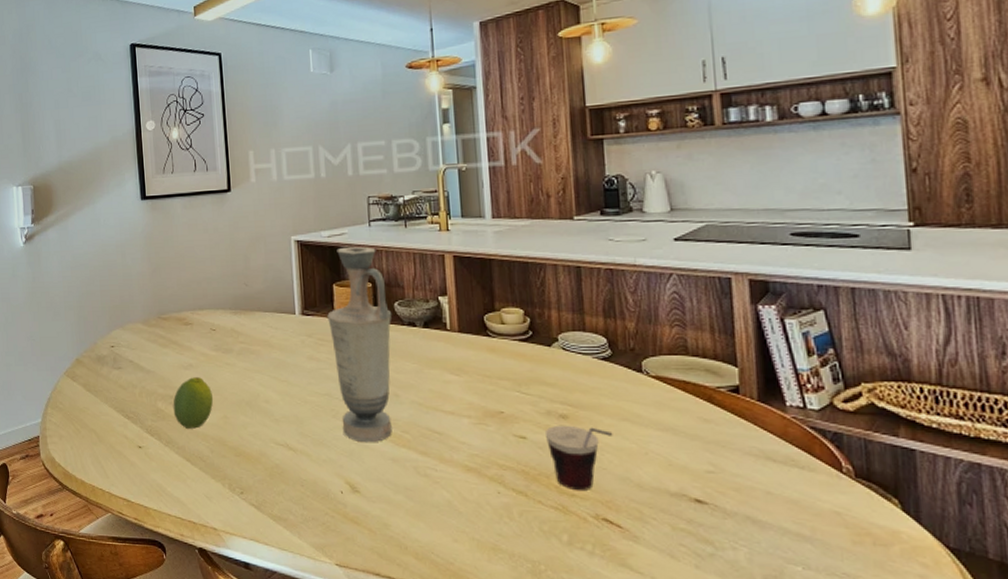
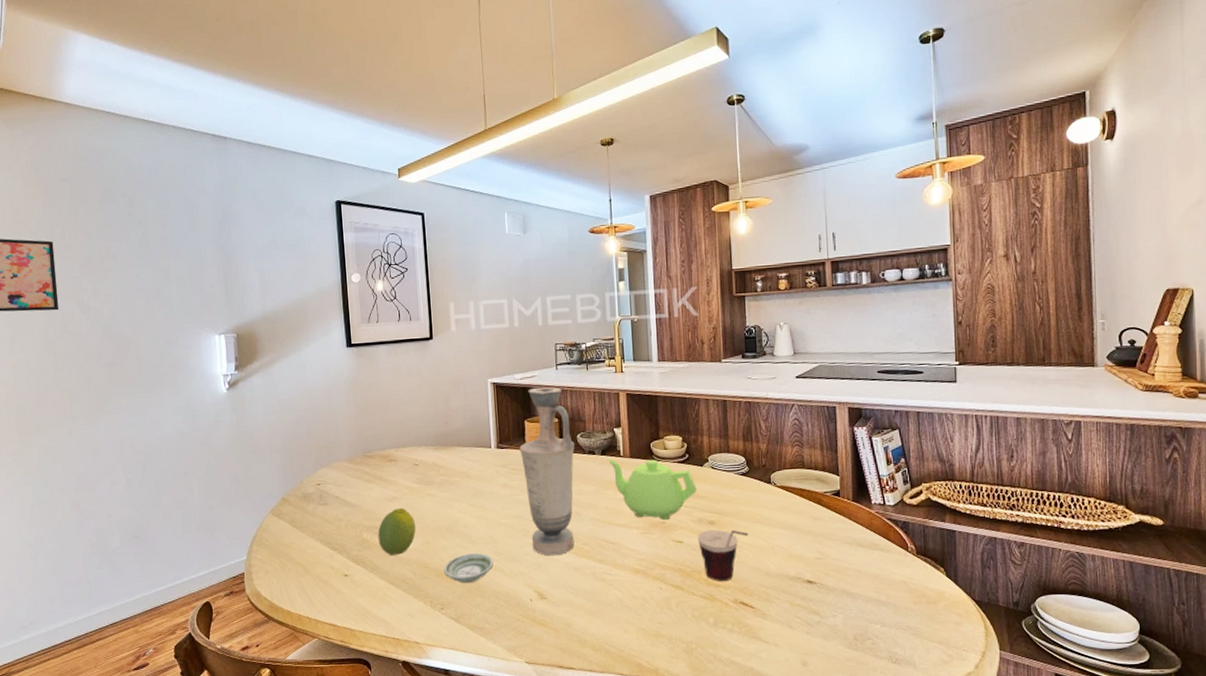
saucer: none [243,432,298,467] -> present [443,552,493,584]
teapot: none [431,333,544,409] -> present [607,459,697,520]

